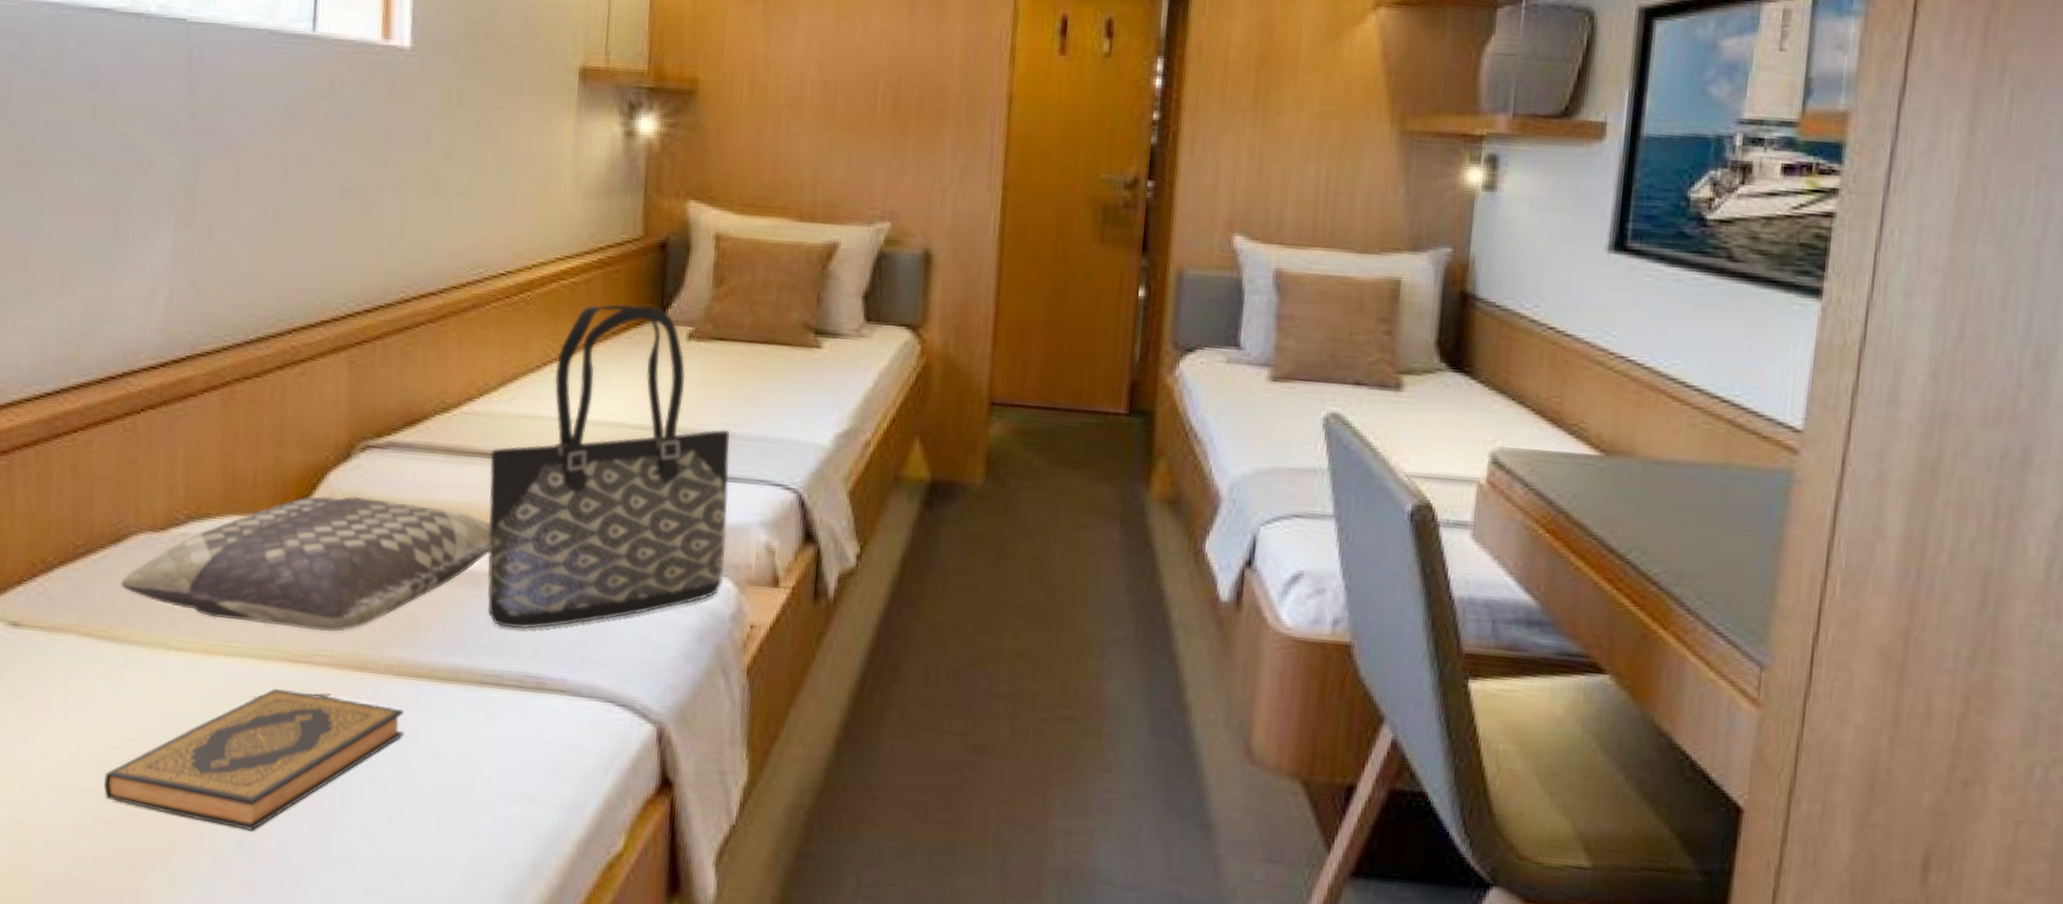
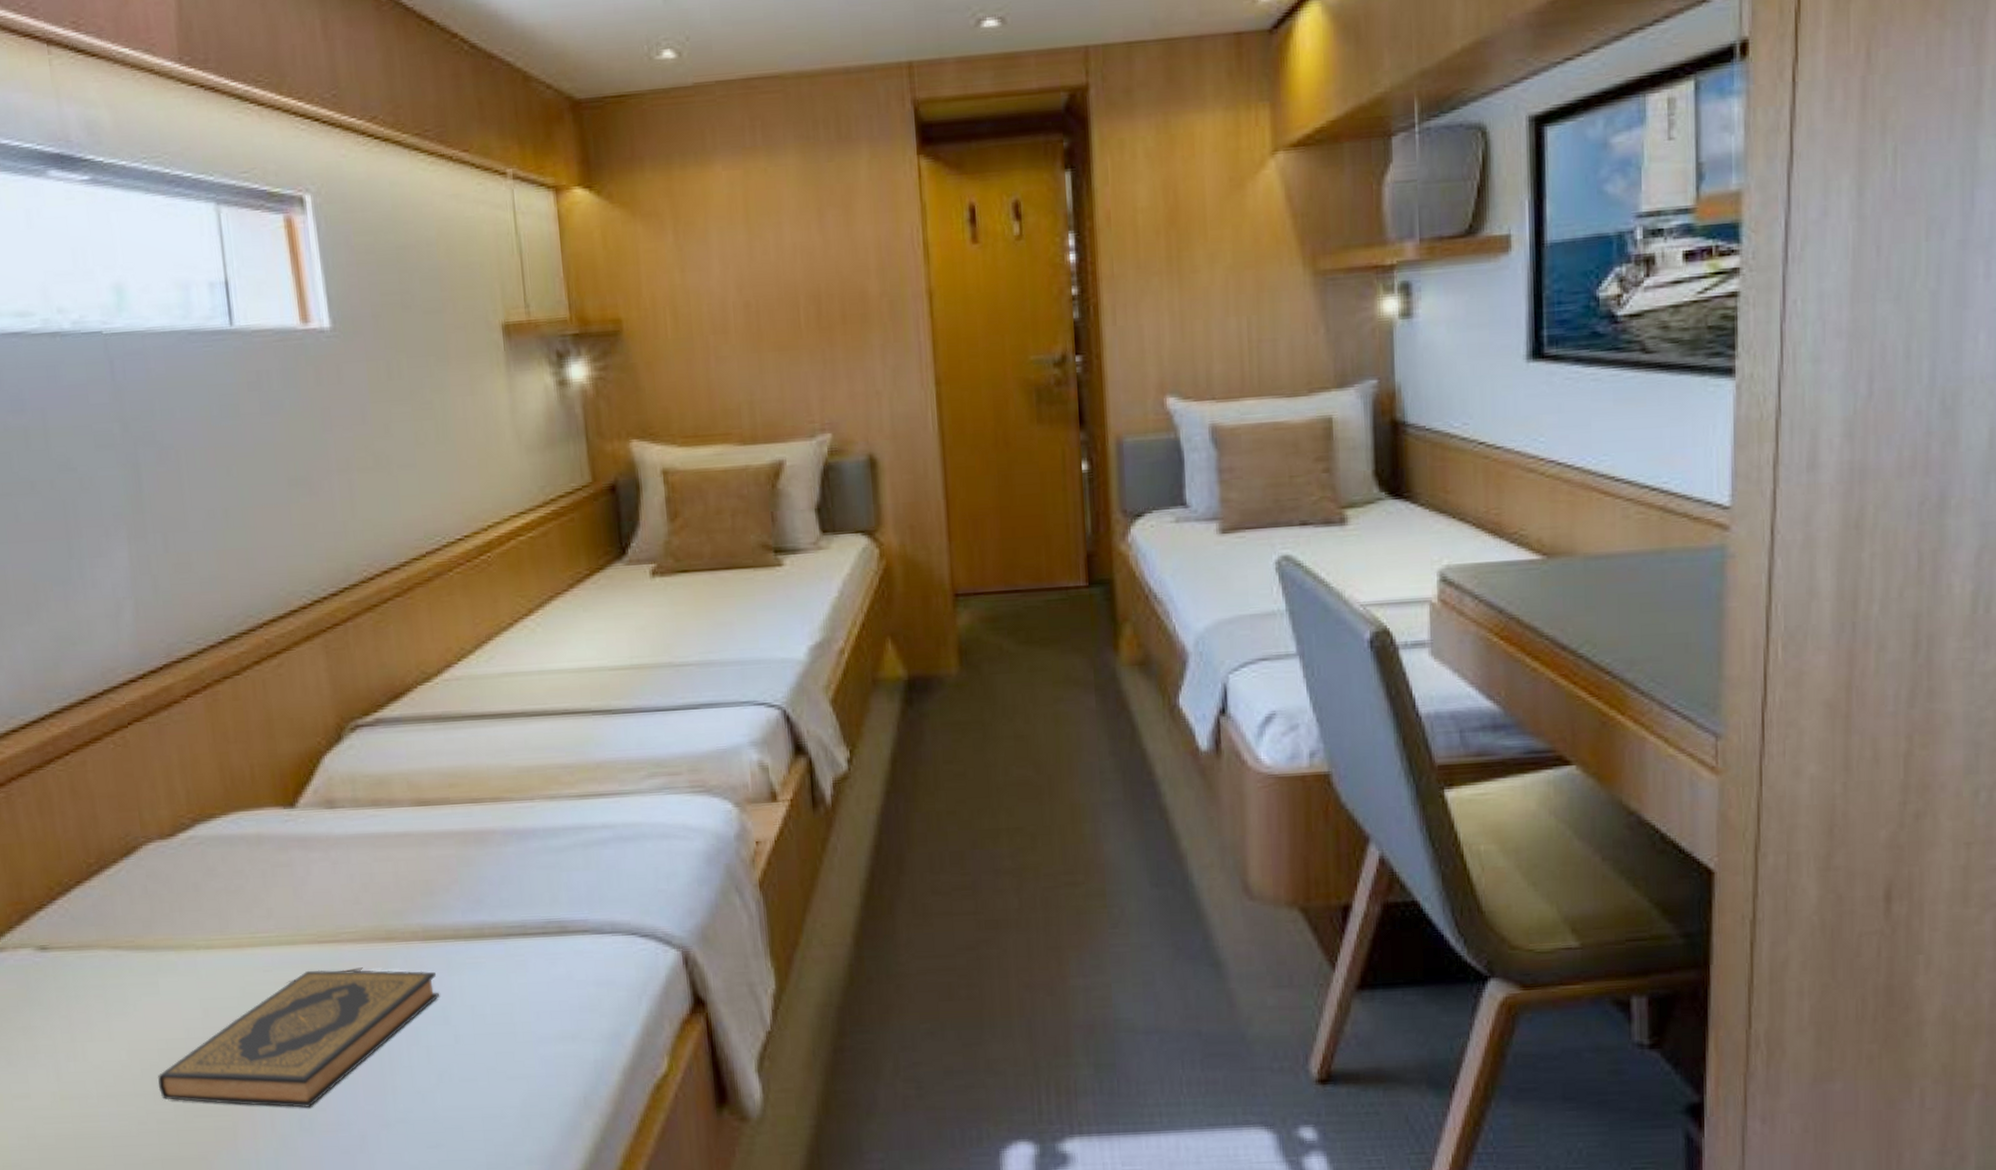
cushion: present [120,496,491,632] -> none [138,774,493,913]
tote bag: present [487,304,730,630] -> none [478,549,723,880]

